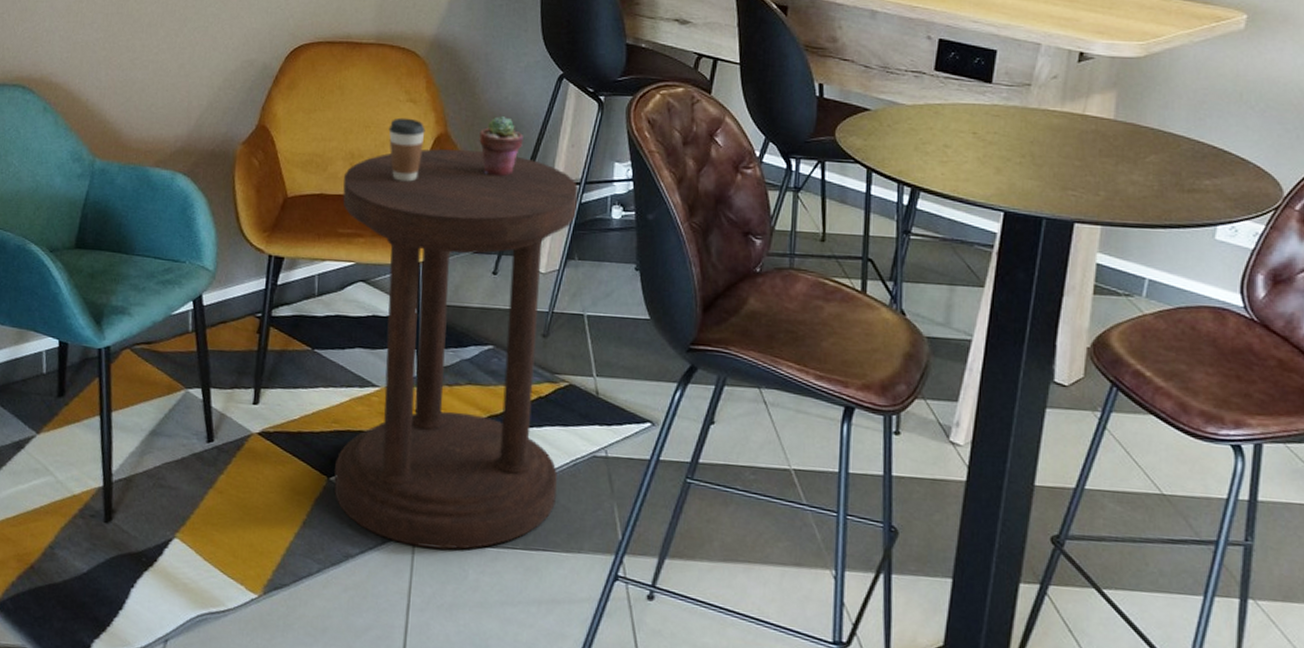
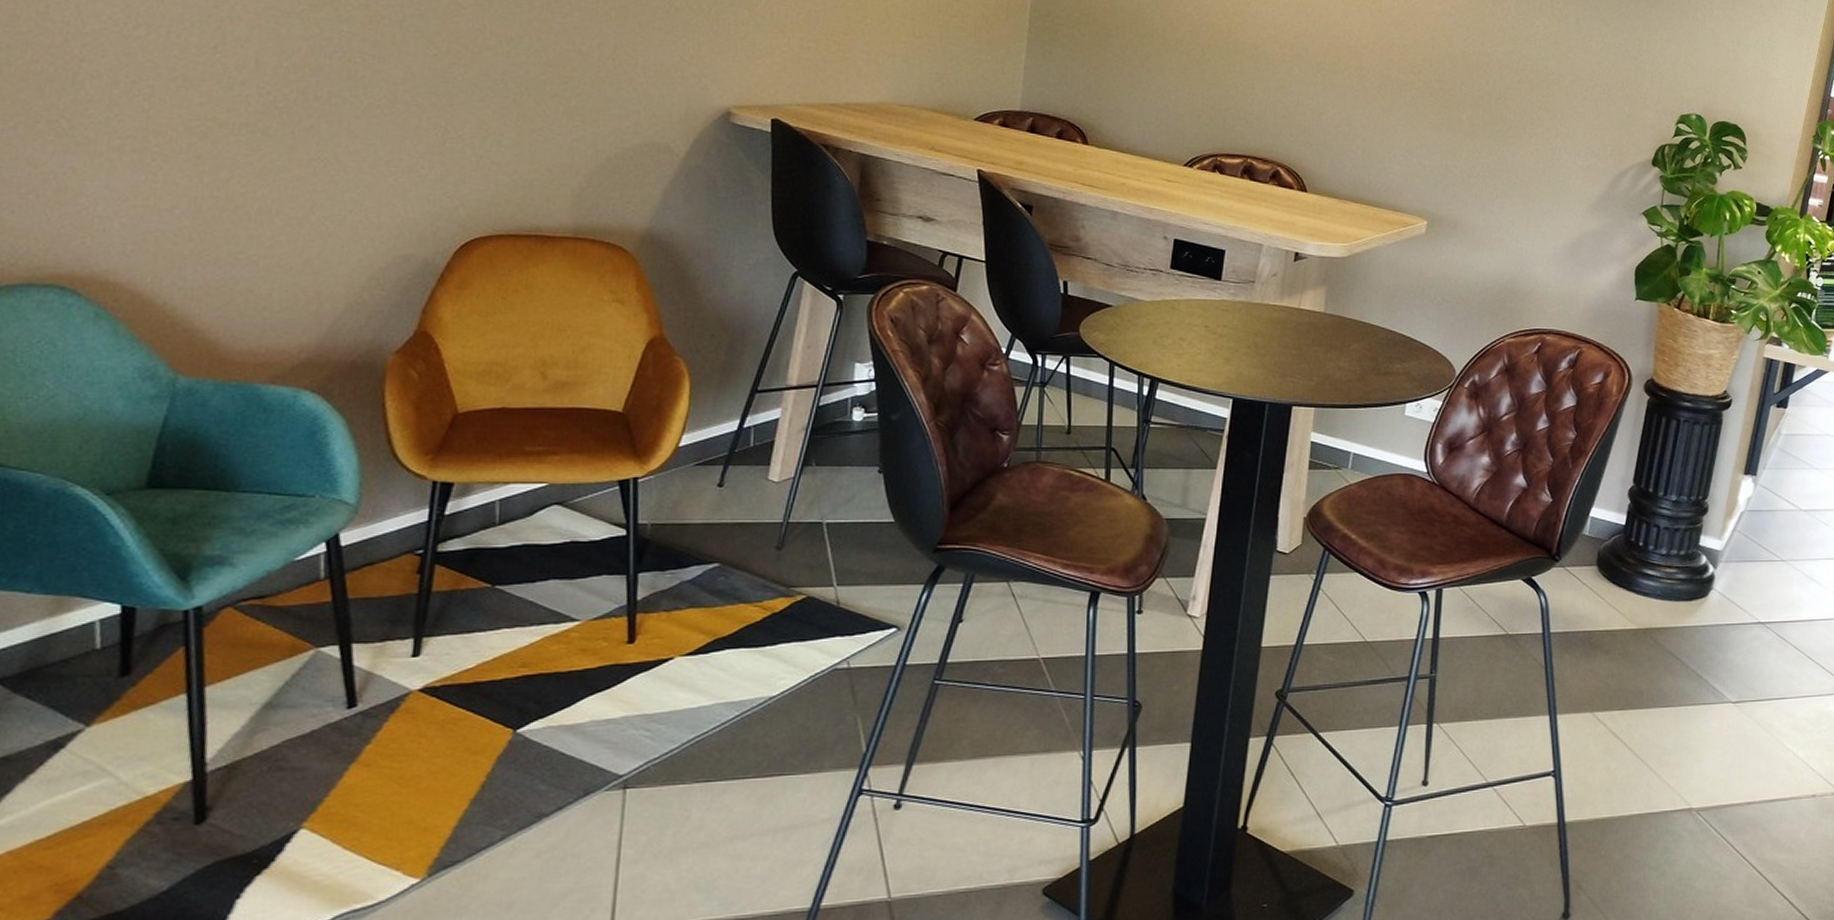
side table: present [334,149,578,550] -> none [522,353,815,792]
coffee cup: present [388,117,426,182] -> none [589,320,636,390]
potted succulent: present [479,115,523,177] -> none [701,316,753,382]

